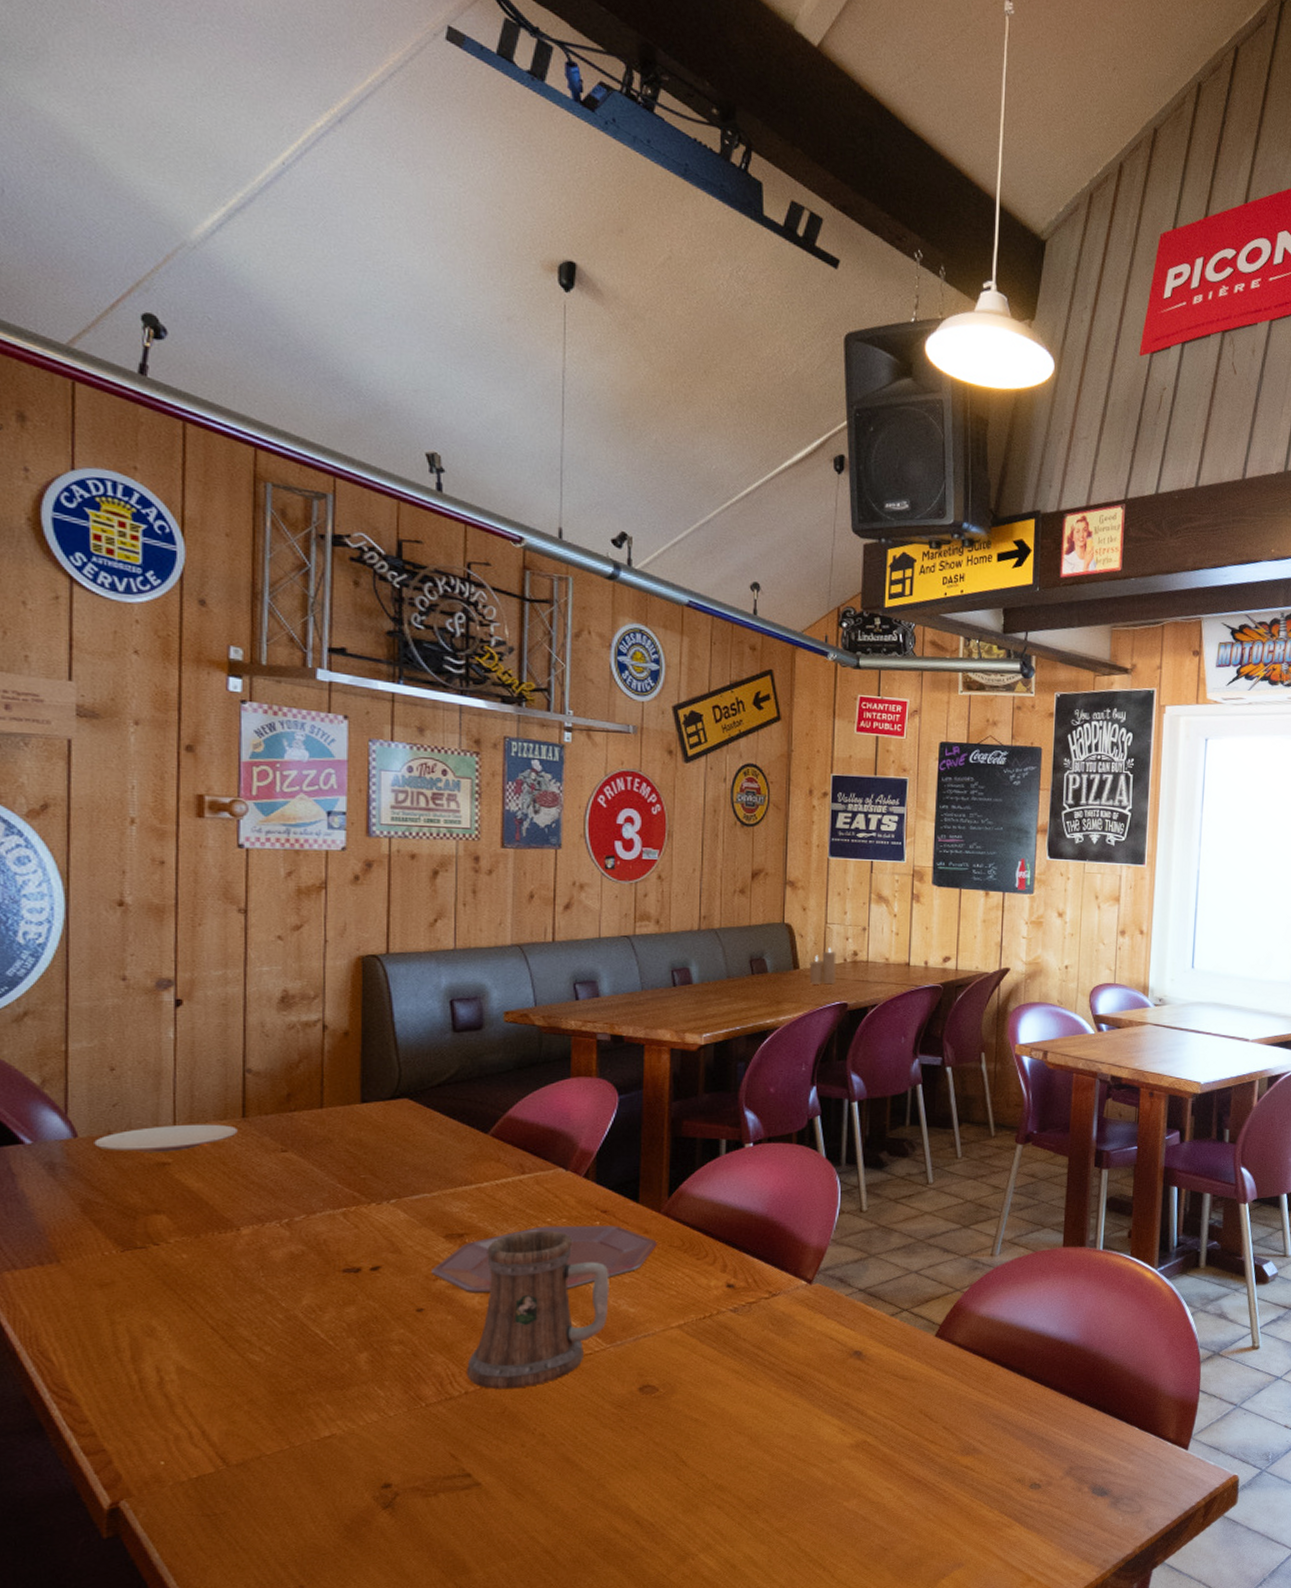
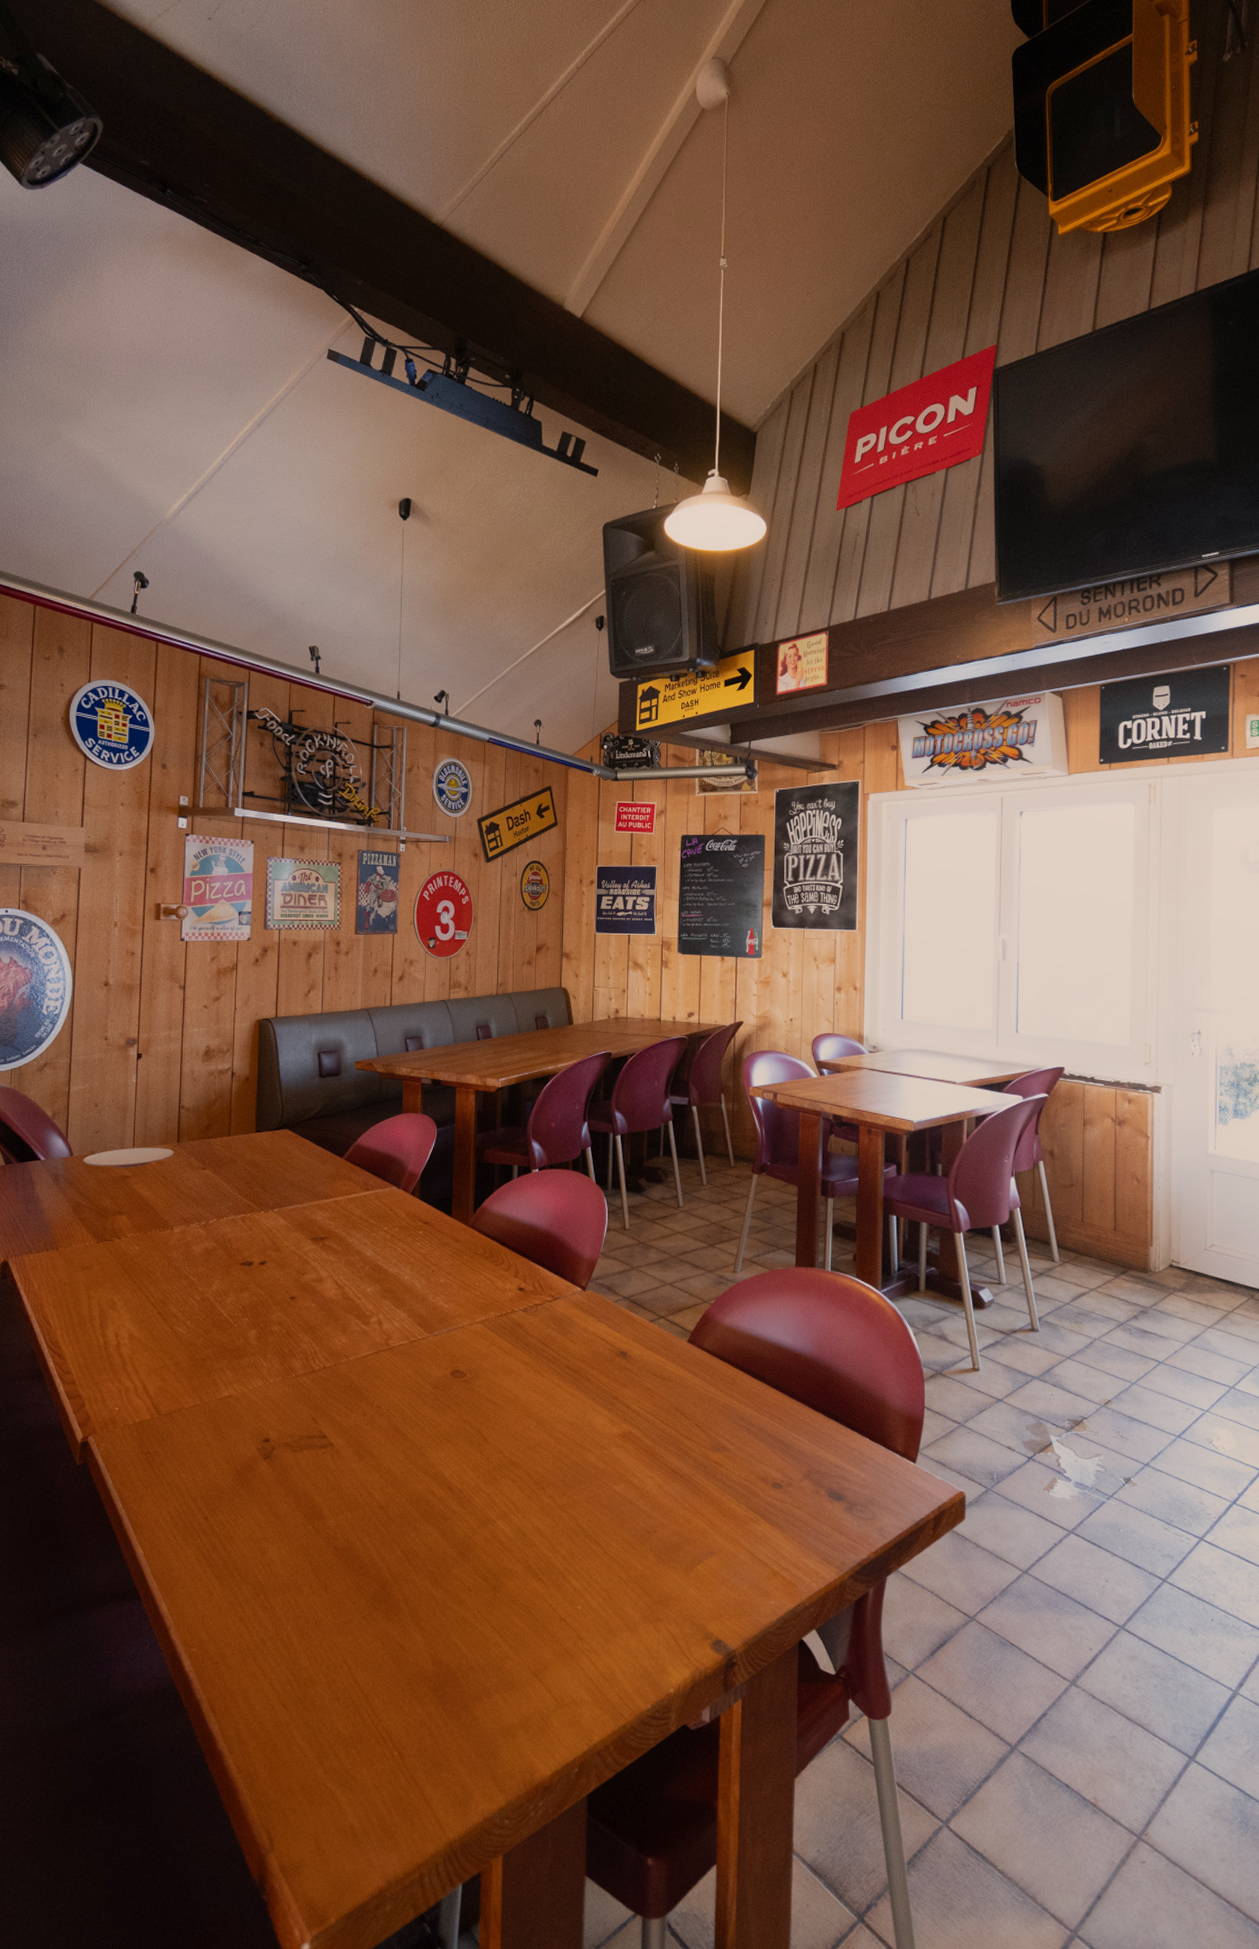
plate: present [431,1225,657,1294] -> none [301,1233,465,1287]
beer mug: present [467,1230,609,1390] -> none [325,1237,429,1367]
candle: present [809,947,836,985] -> none [581,1006,602,1037]

